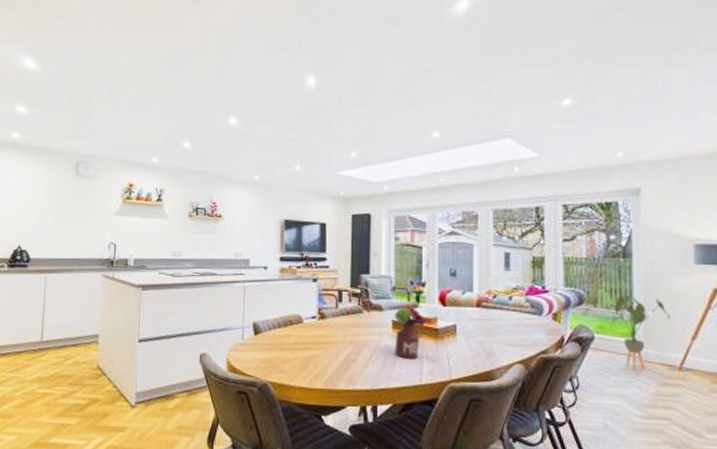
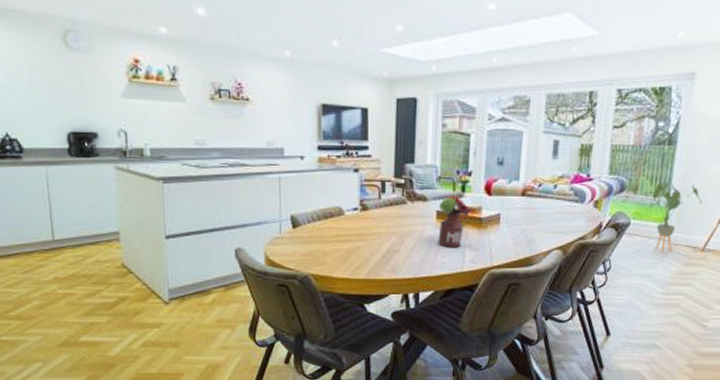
coffee maker: none [65,244,92,267] -> present [66,131,100,158]

